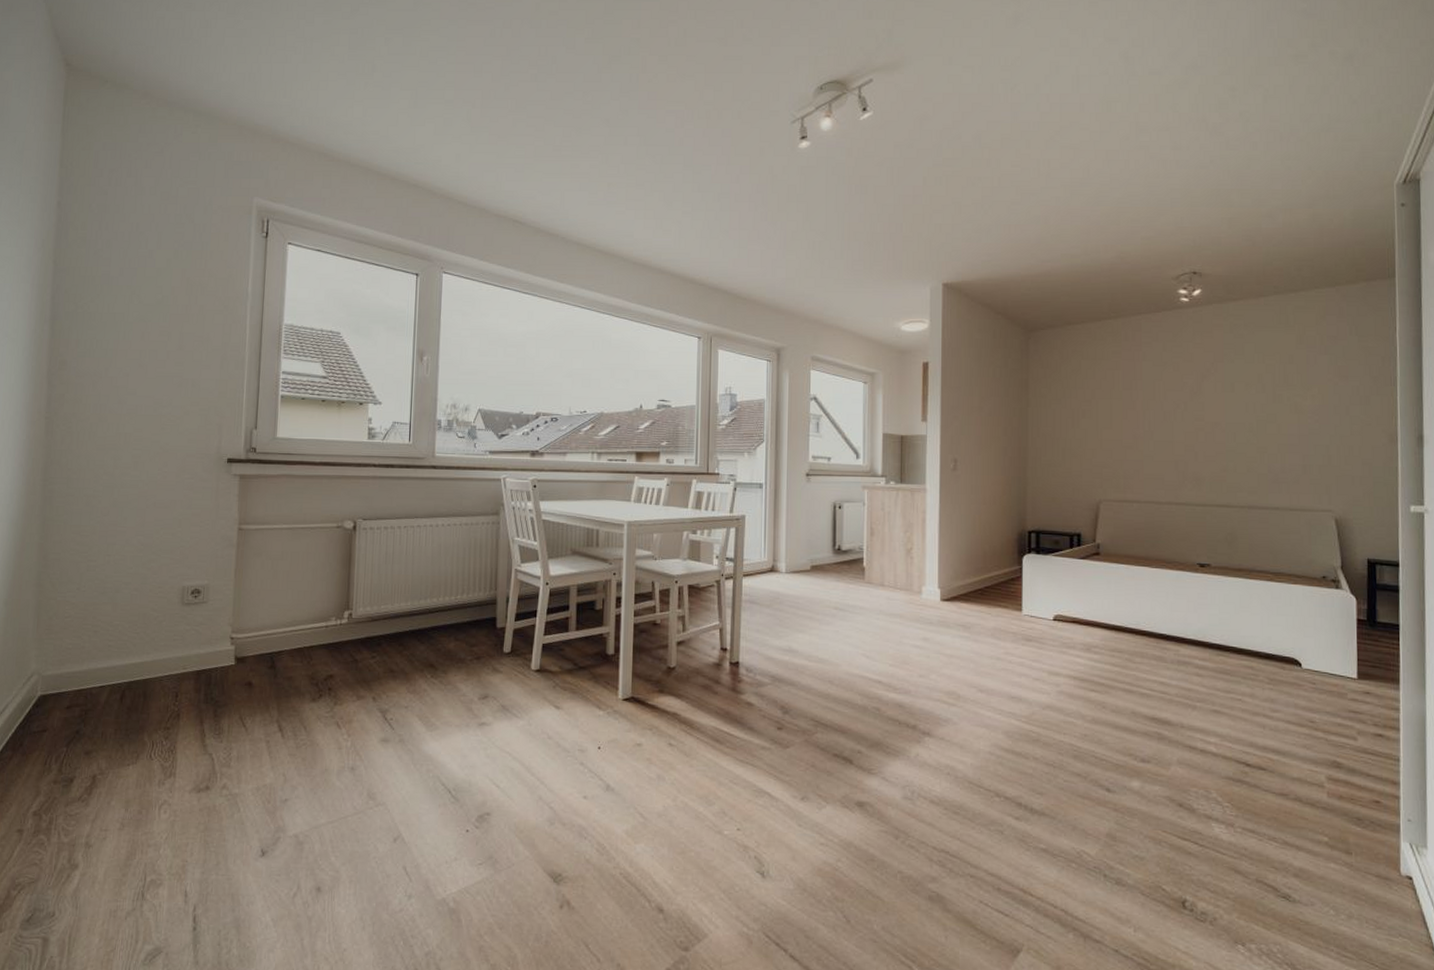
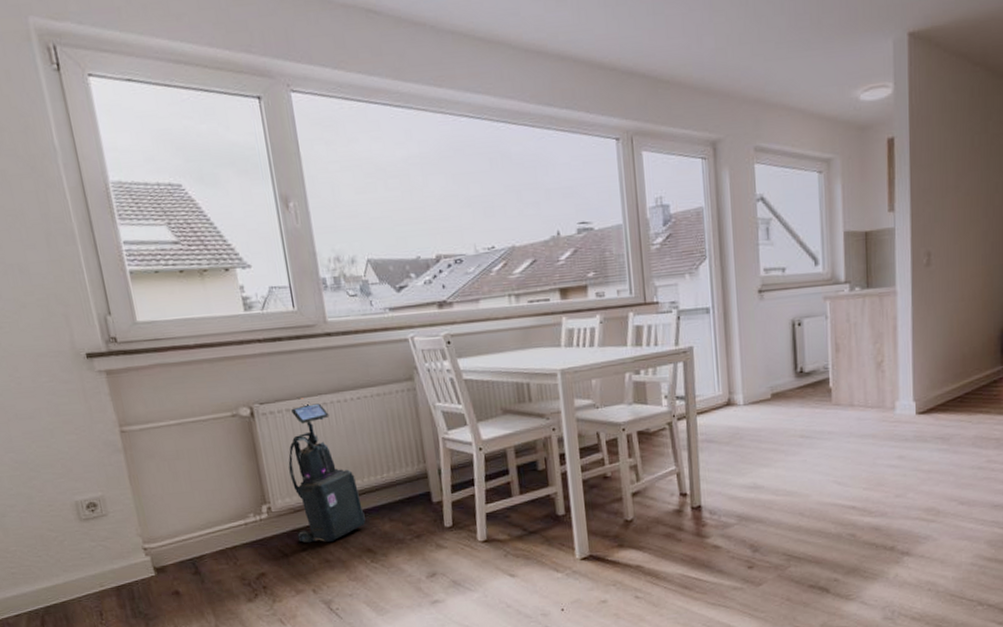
vacuum cleaner: none [370,519,434,654] -> present [288,398,366,543]

